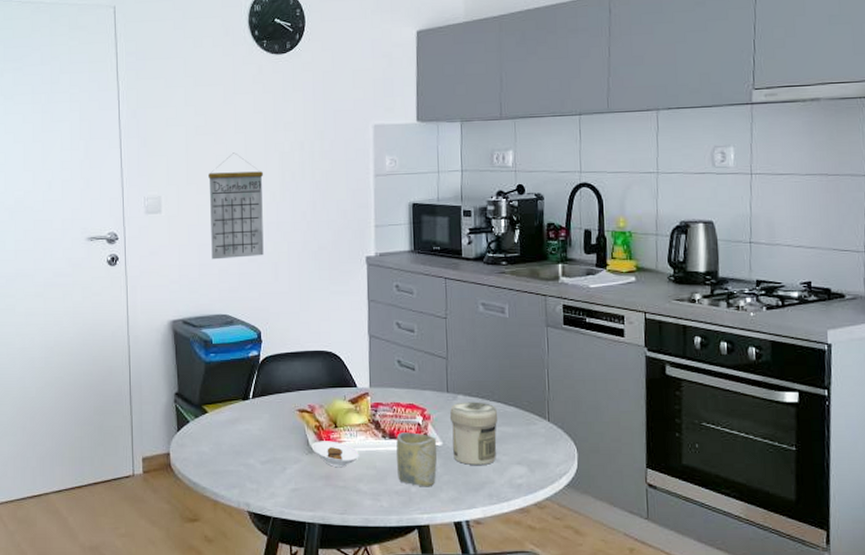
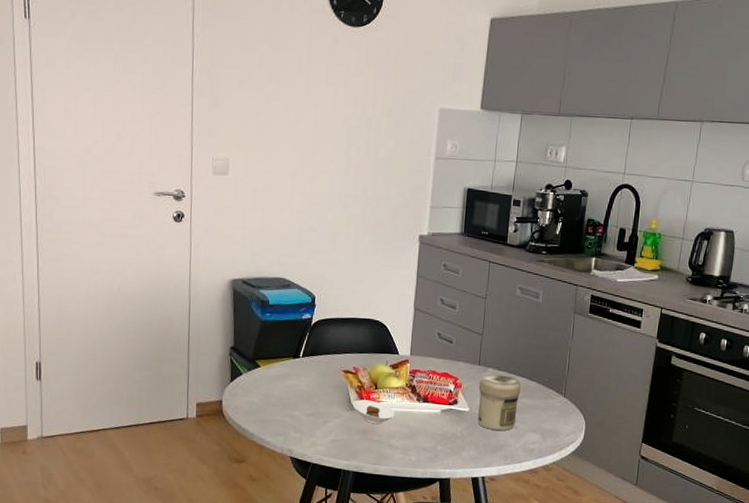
calendar: present [208,152,264,260] -> none [274,122,330,226]
cup: present [396,432,438,487] -> none [427,397,465,446]

